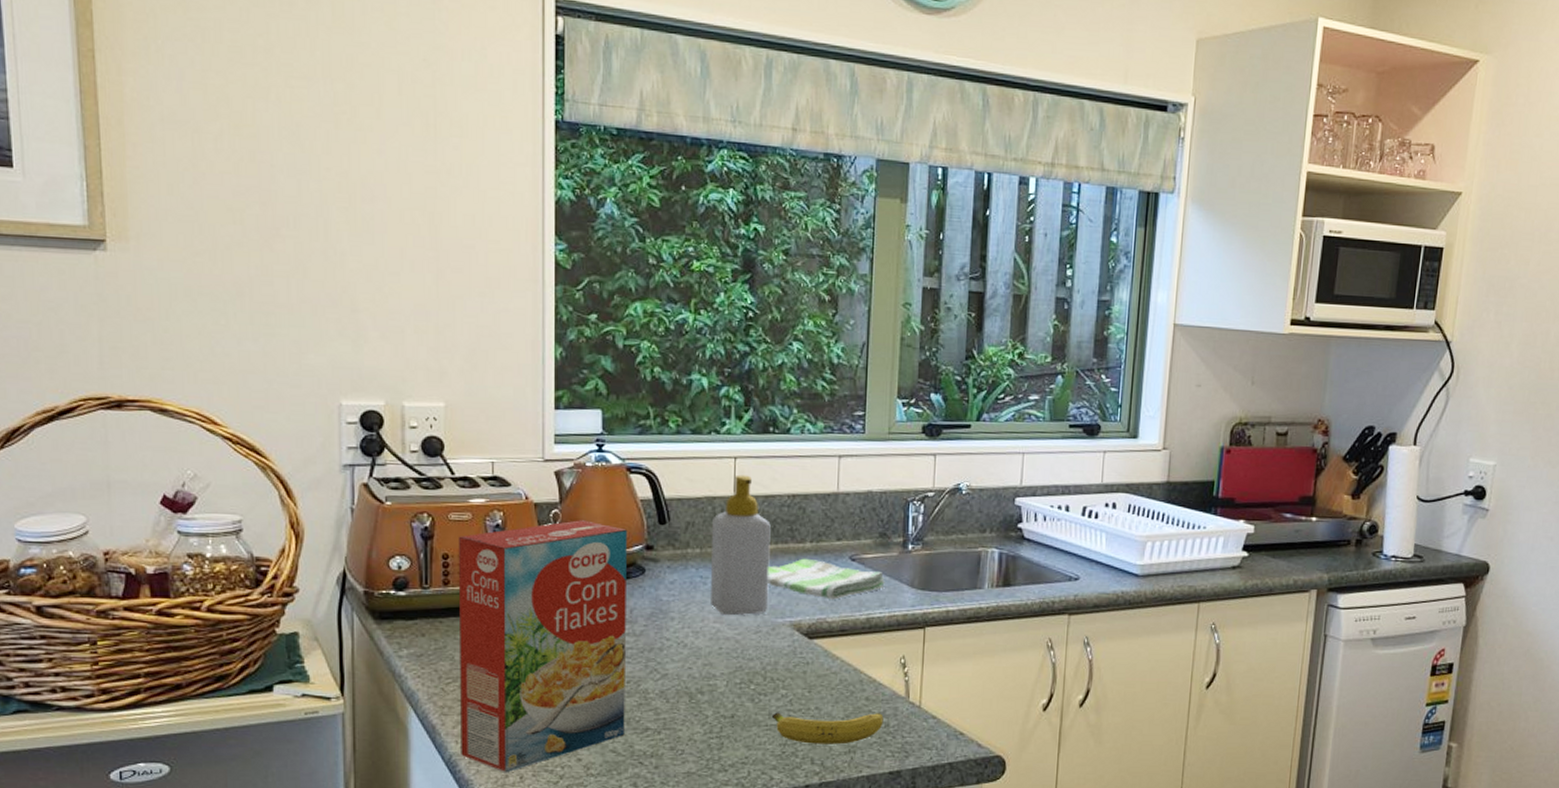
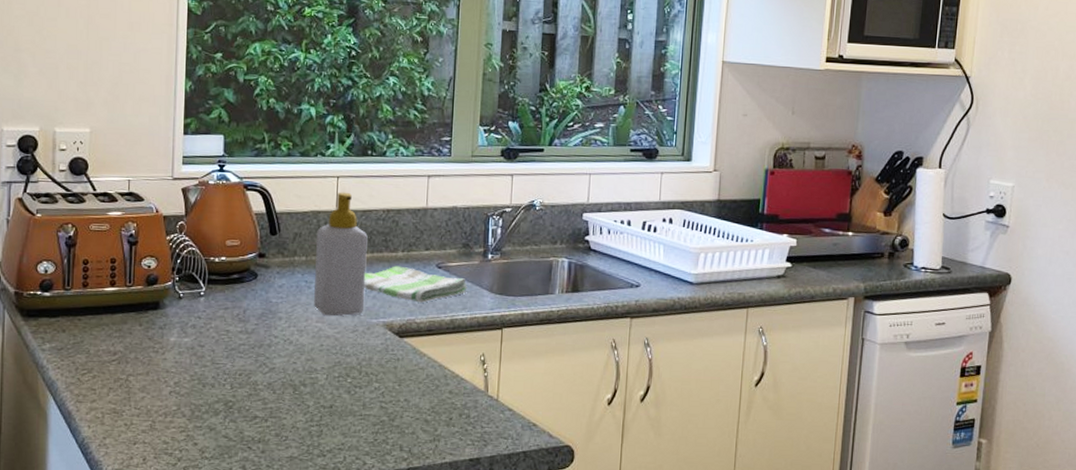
cereal box: present [458,520,627,773] -> none [92,231,243,455]
fruit: present [772,712,884,745] -> none [366,403,465,433]

